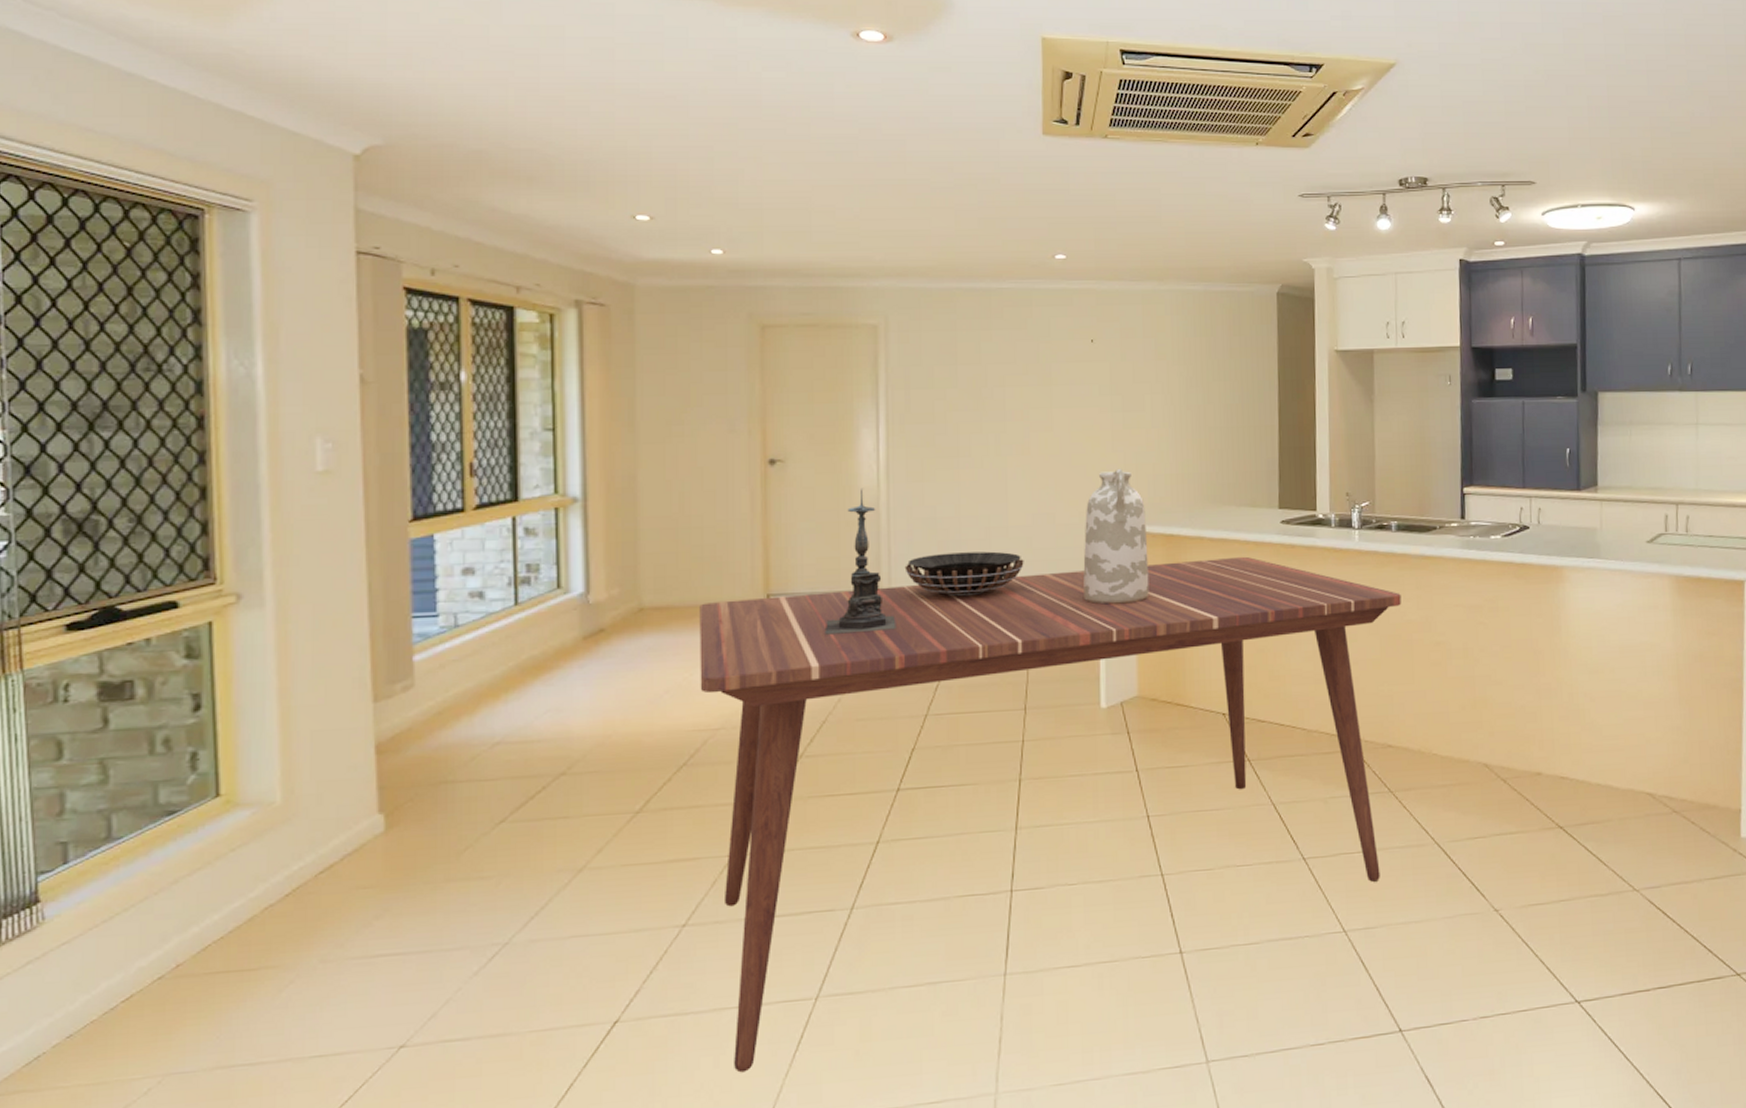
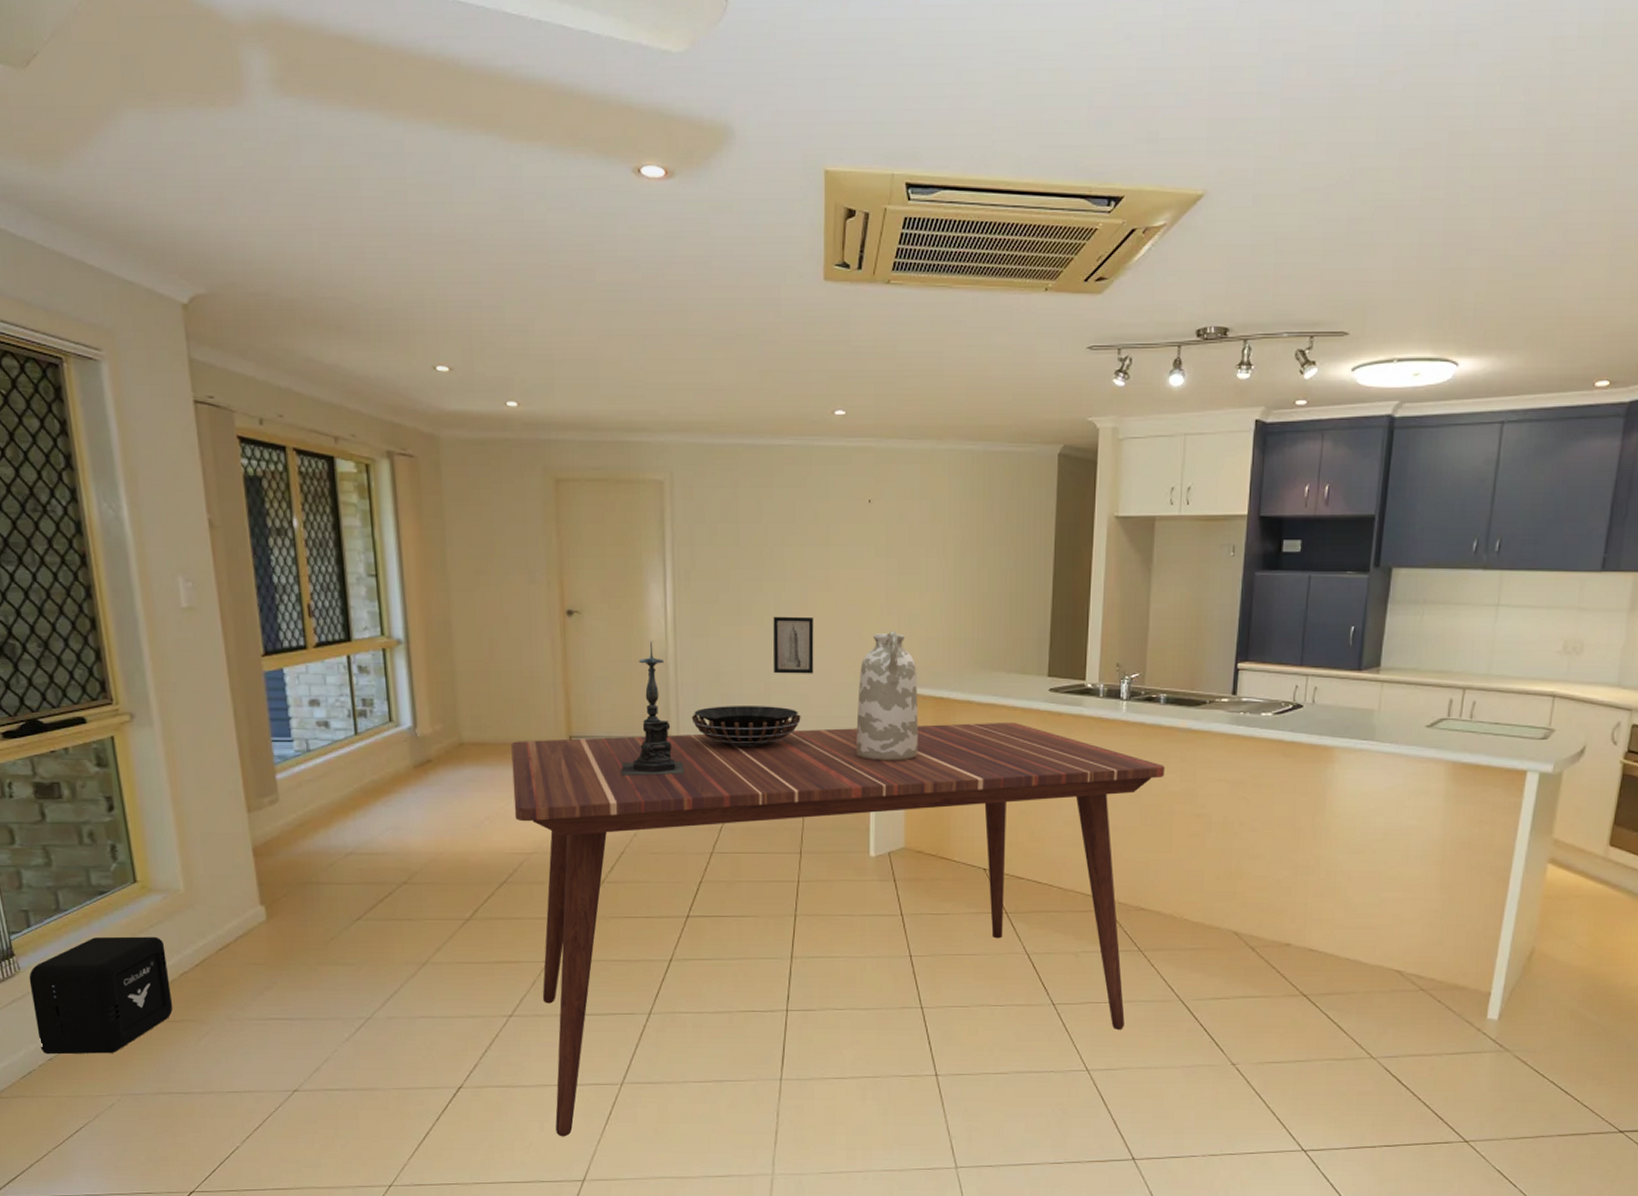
air purifier: none [55,863,250,1030] -> present [29,936,173,1055]
wall art: none [993,457,1038,518] -> present [773,616,814,674]

